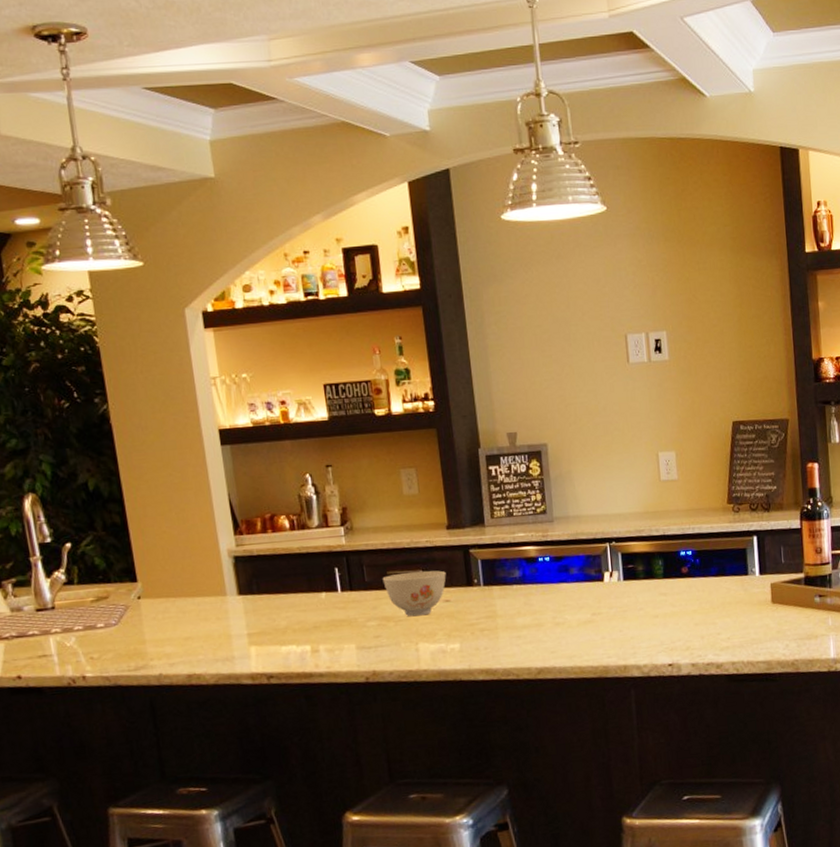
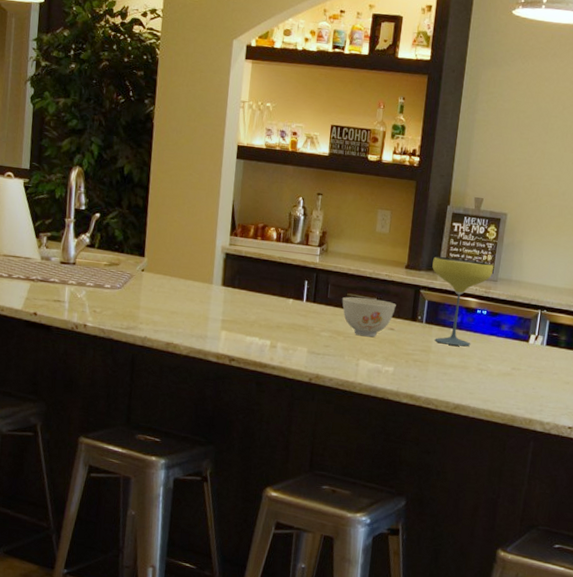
cocktail glass: none [476,502,546,605] -> present [432,256,493,347]

